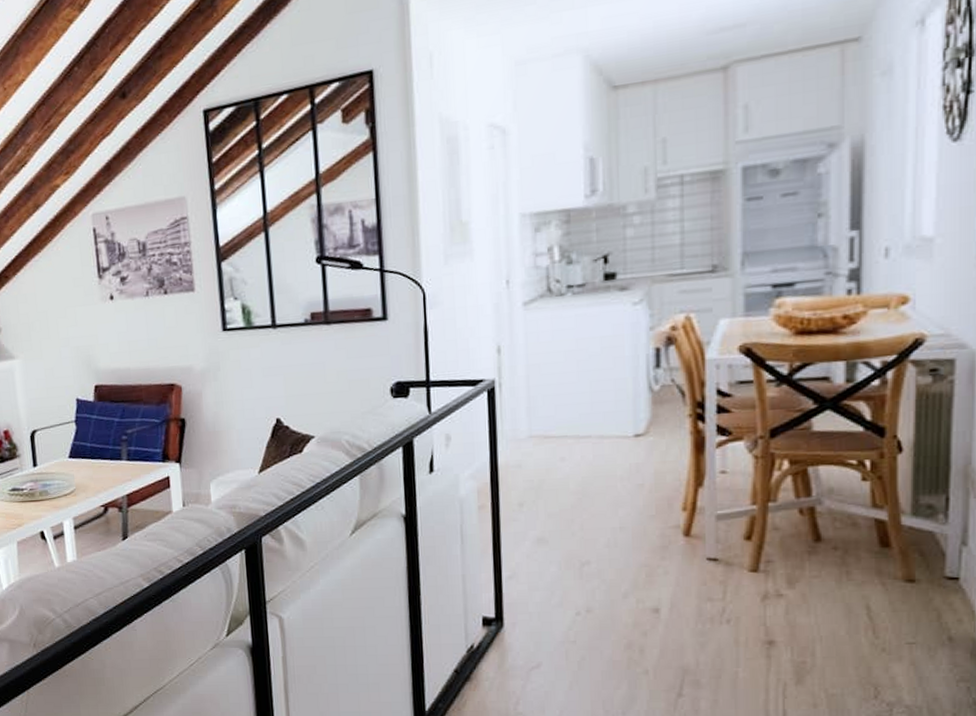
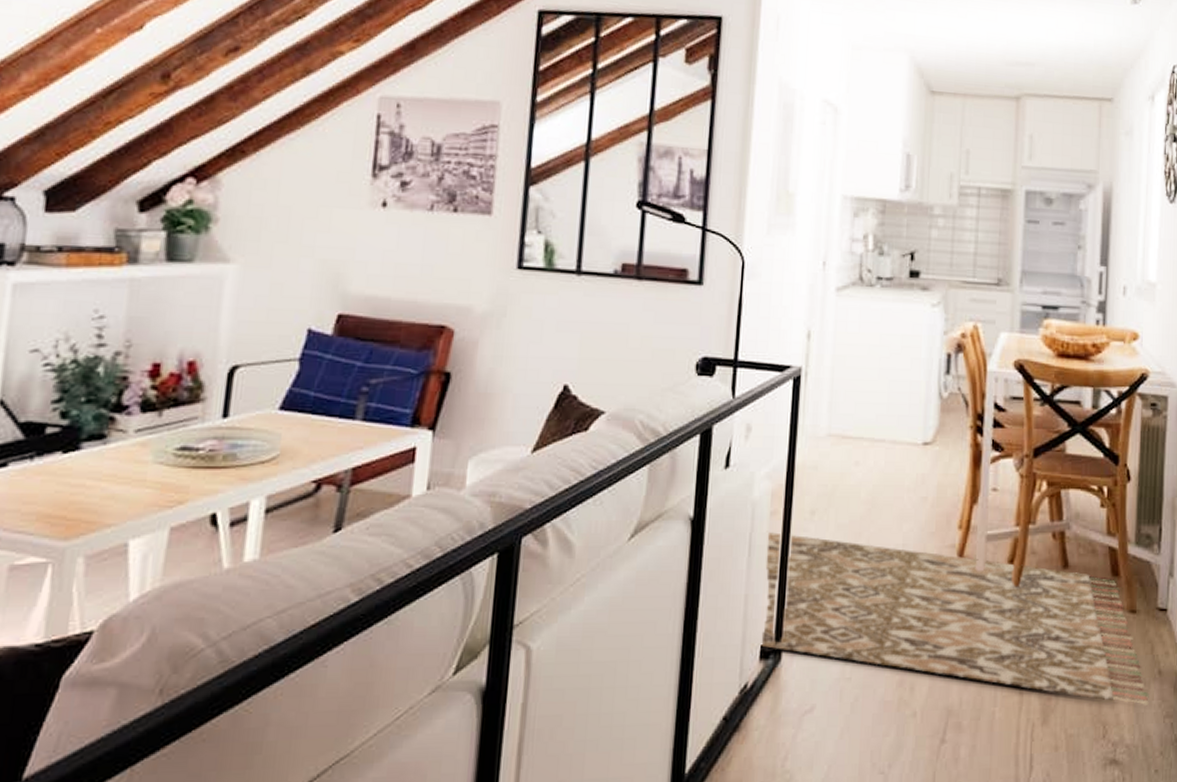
rug: none [477,523,936,670] -> present [761,532,1149,705]

